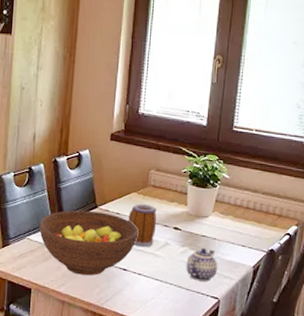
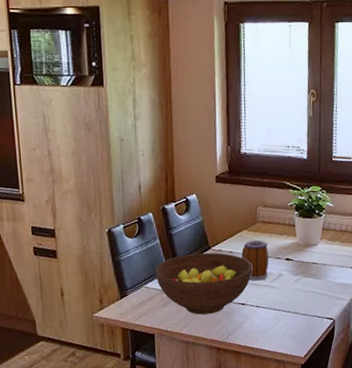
teapot: present [186,247,217,282] -> none [300,274,330,306]

